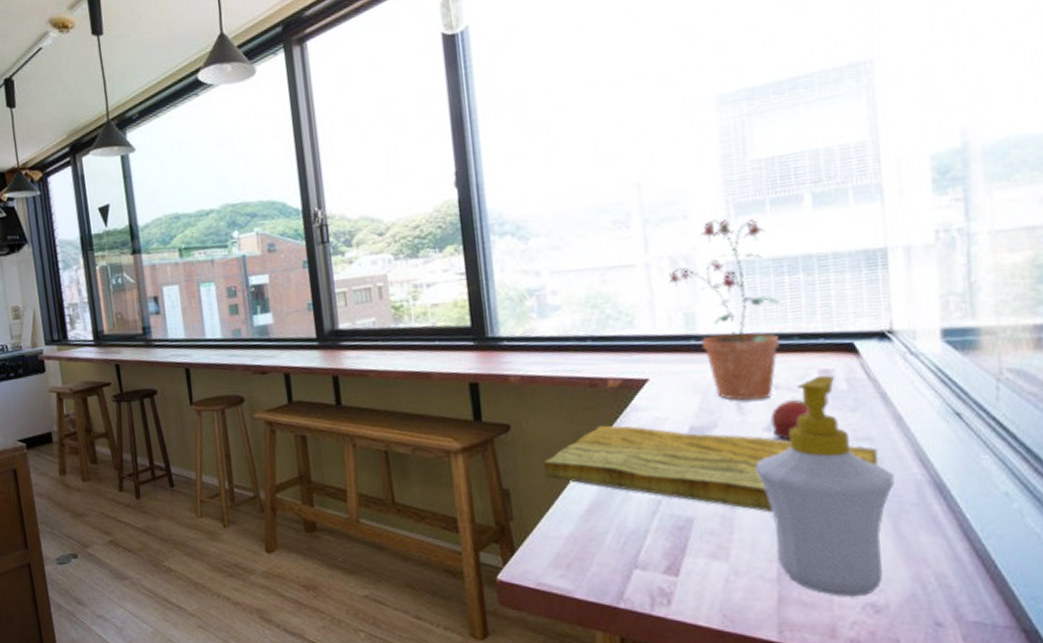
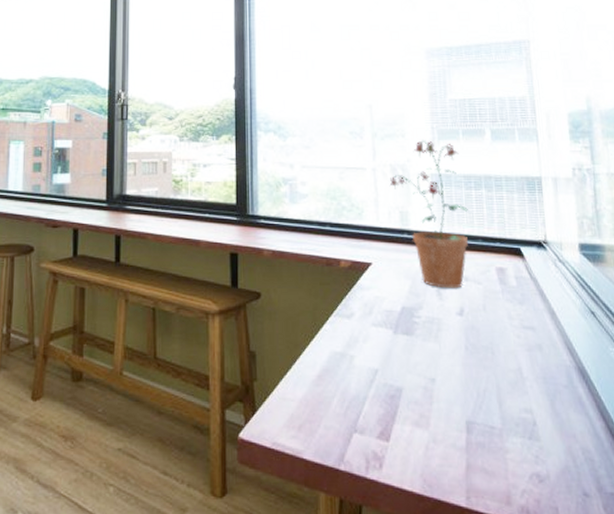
cutting board: present [543,425,879,513] -> none [285,300,540,387]
soap bottle: present [755,375,894,596] -> none [450,272,551,466]
fruit: present [770,400,809,440] -> none [461,291,489,324]

